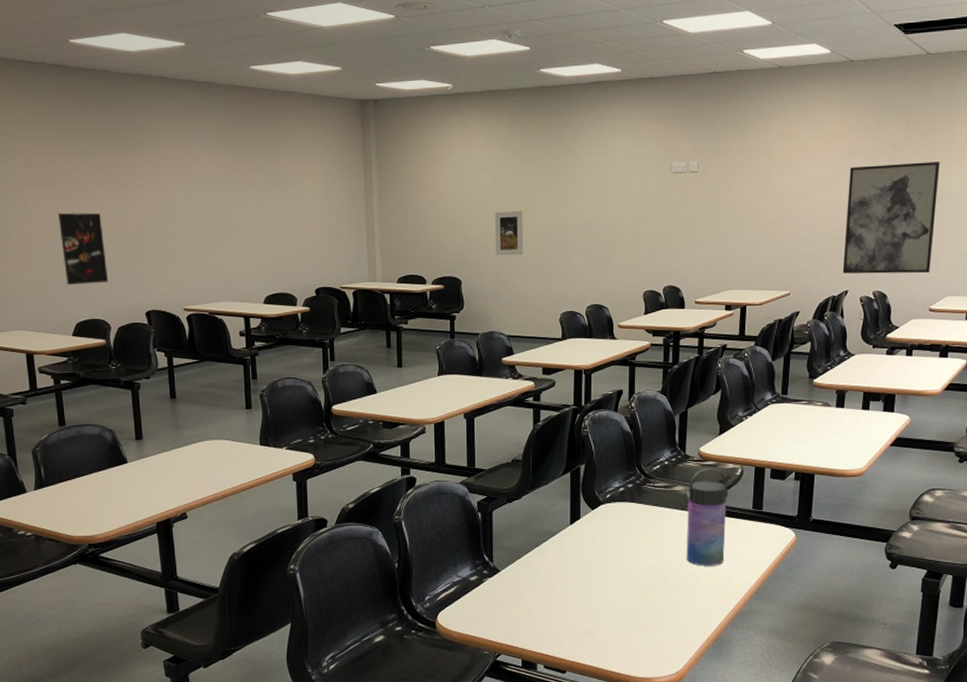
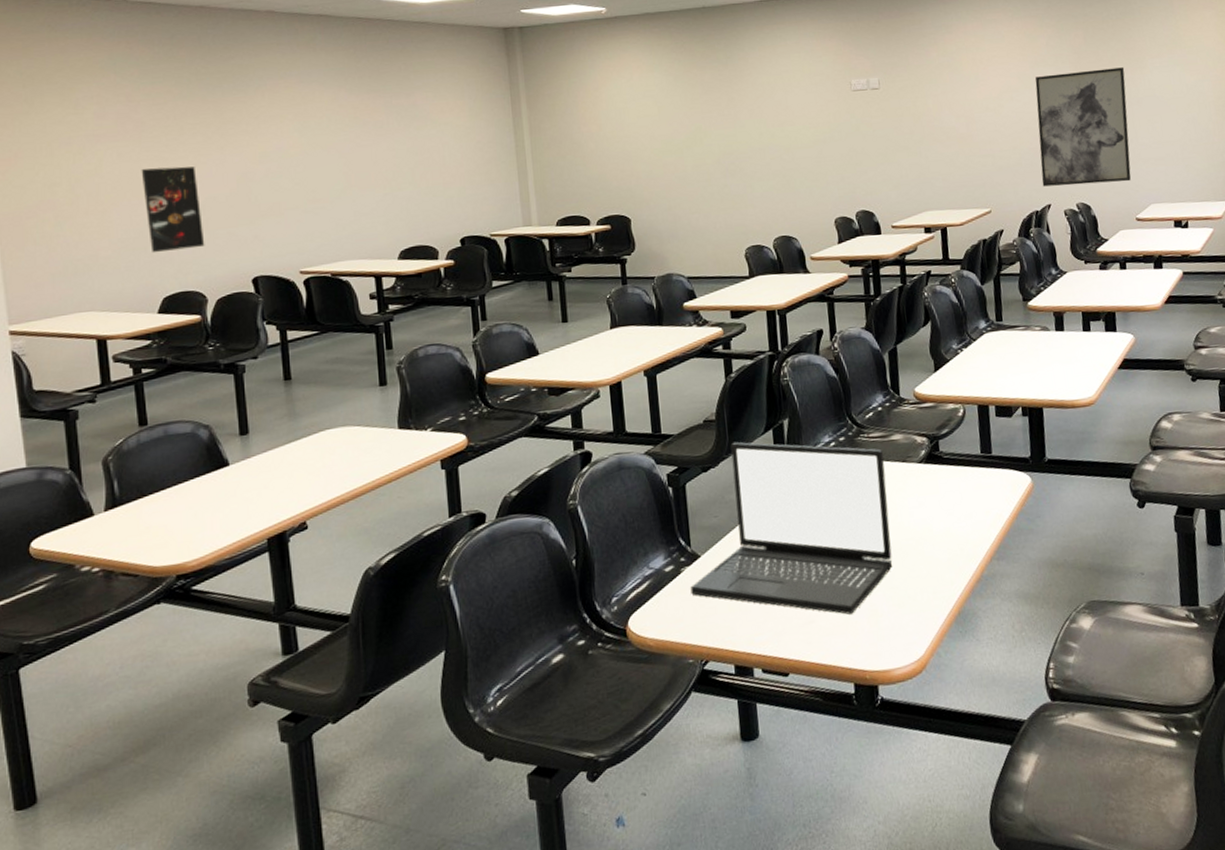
laptop: none [490,480,666,630] -> present [690,441,893,615]
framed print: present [495,211,524,256] -> none [663,138,699,189]
water bottle: present [686,468,729,566] -> none [905,410,957,527]

